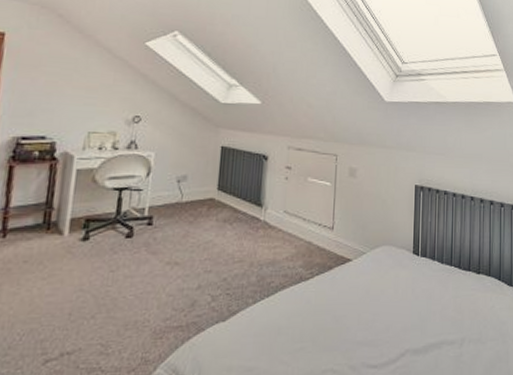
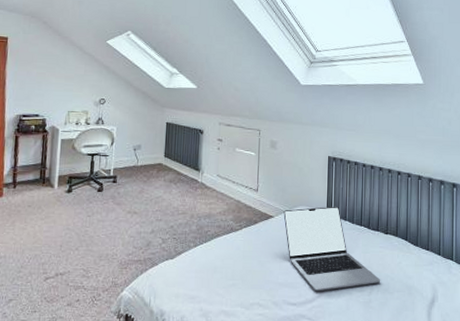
laptop: none [363,243,472,349] -> present [283,206,380,292]

